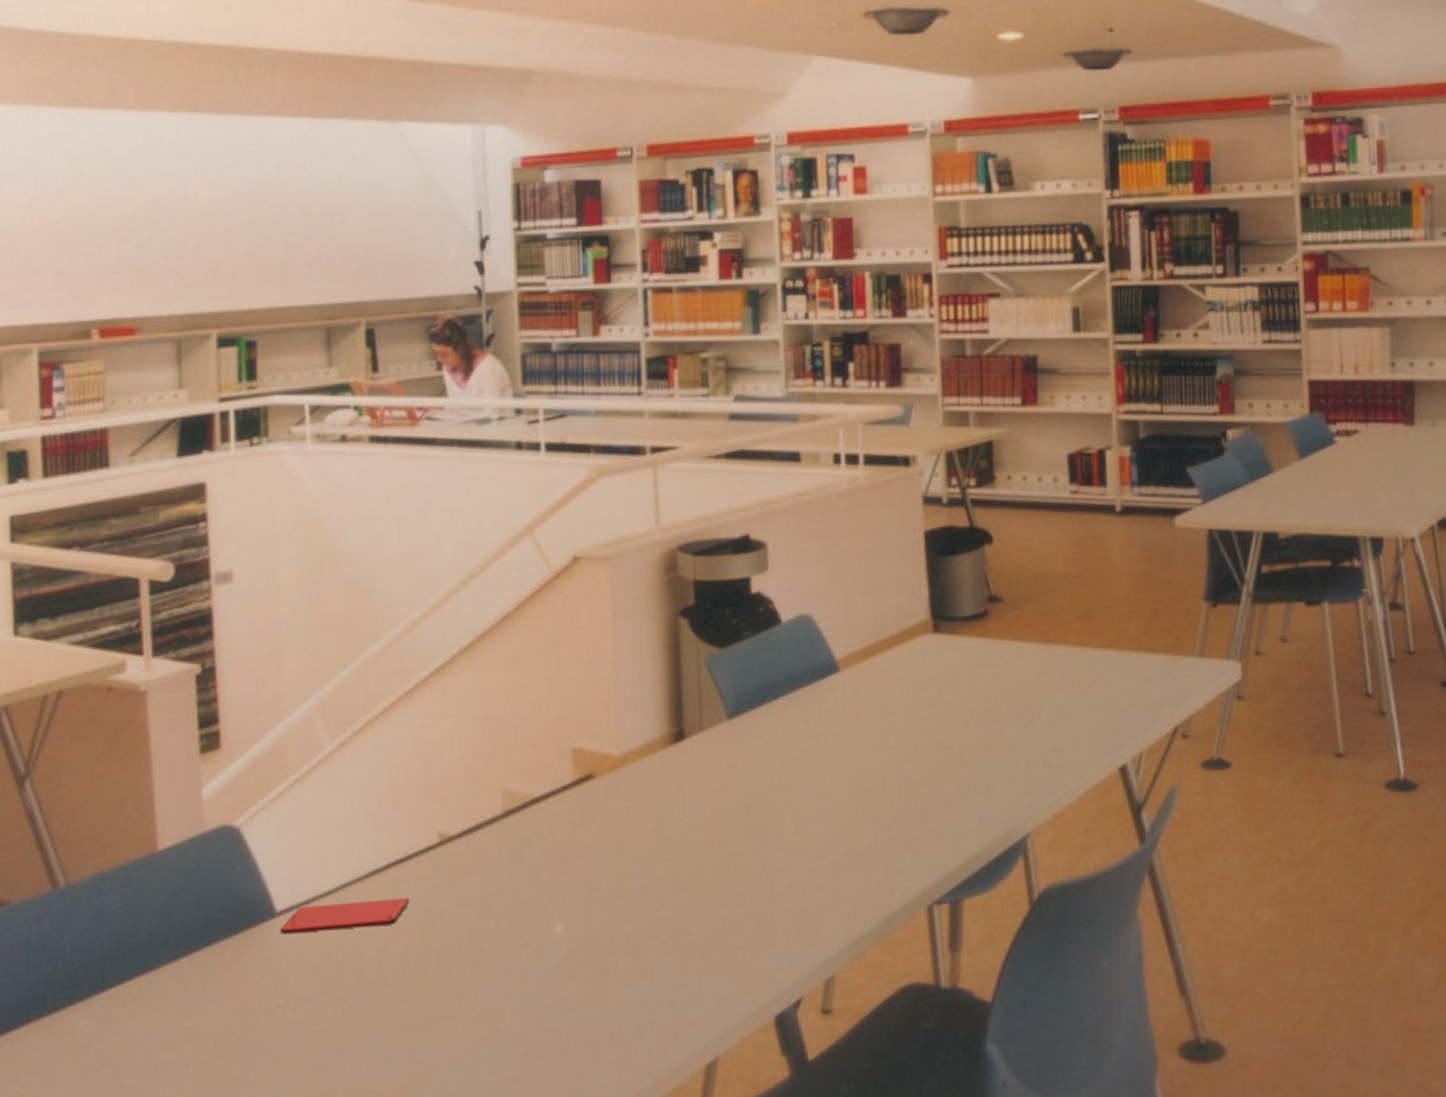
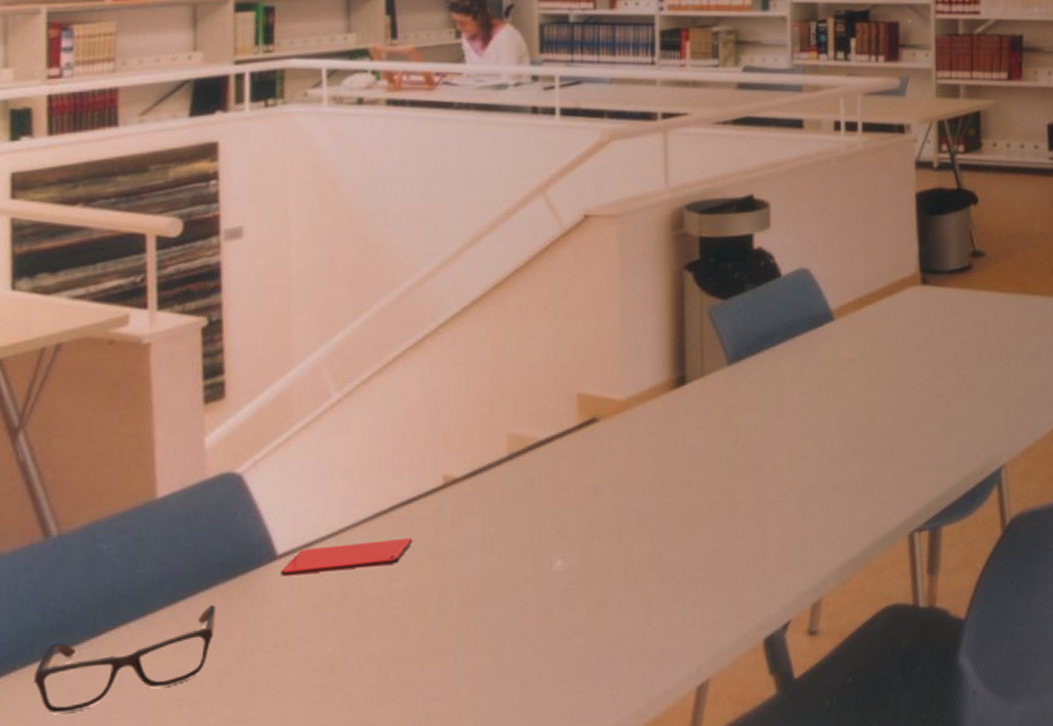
eyeglasses: none [47,961,219,1068] -> present [34,604,217,714]

